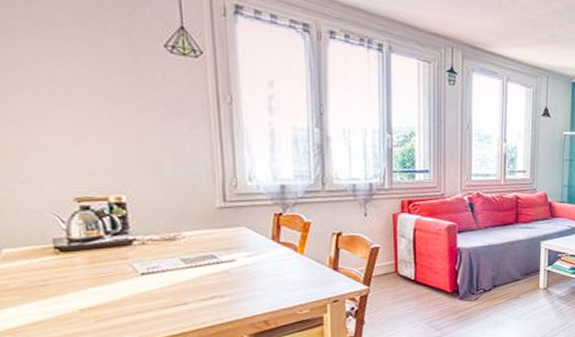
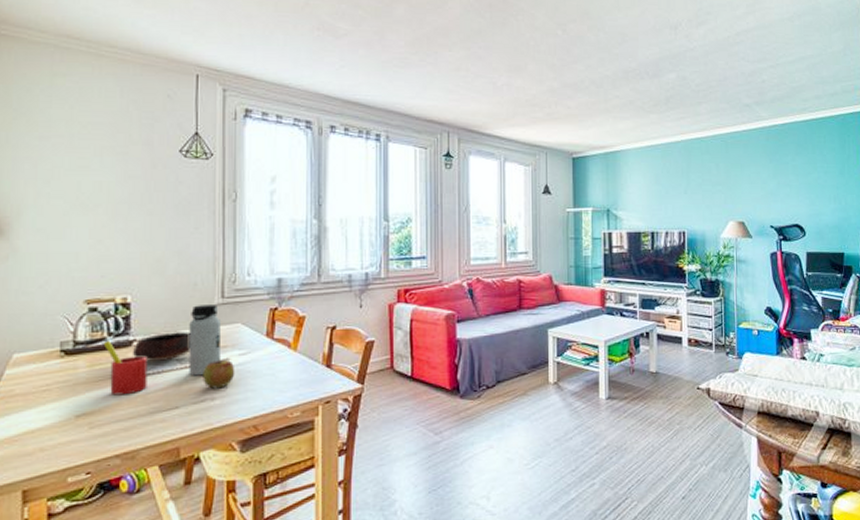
straw: none [100,238,153,292] -> present [103,340,148,396]
bowl: none [132,233,195,260] -> present [132,332,191,361]
water bottle: none [191,207,228,275] -> present [189,305,222,376]
apple: none [209,258,243,287] -> present [203,358,235,389]

